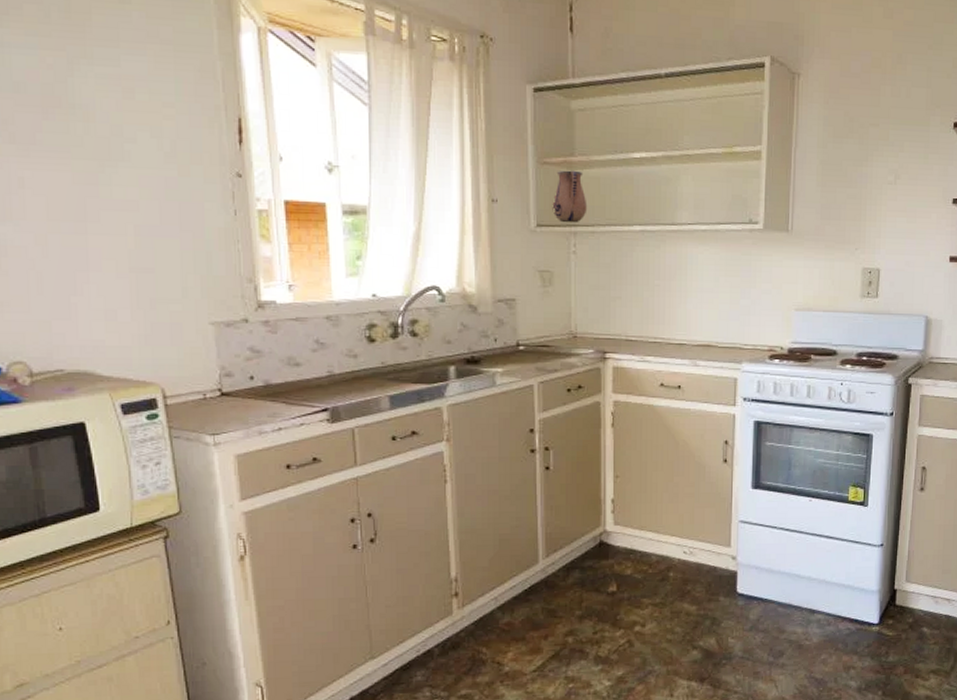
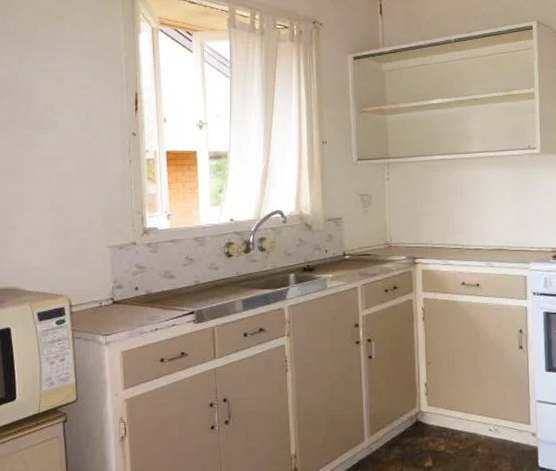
ceramic pitcher: present [552,170,588,223] -> none [369,116,397,157]

